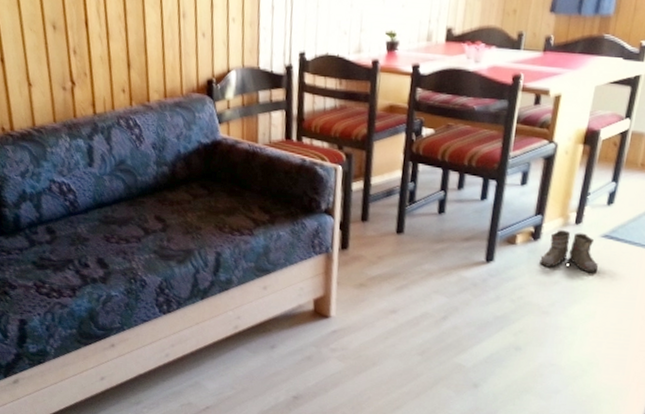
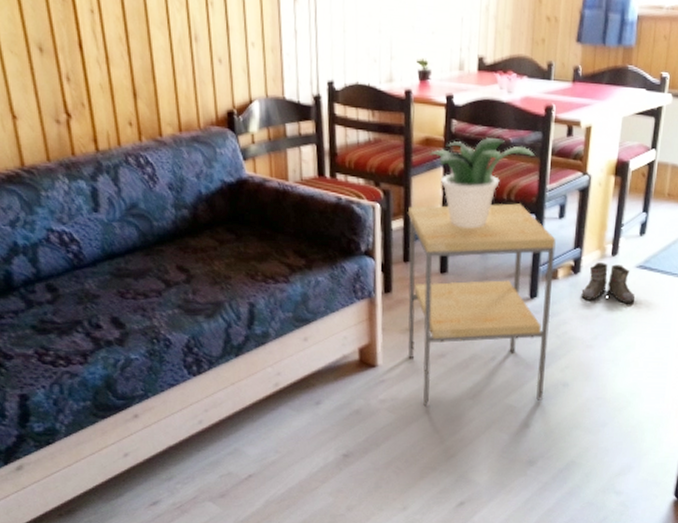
side table: none [360,169,516,362] -> present [407,203,556,407]
potted plant: none [392,105,500,192] -> present [429,138,536,229]

